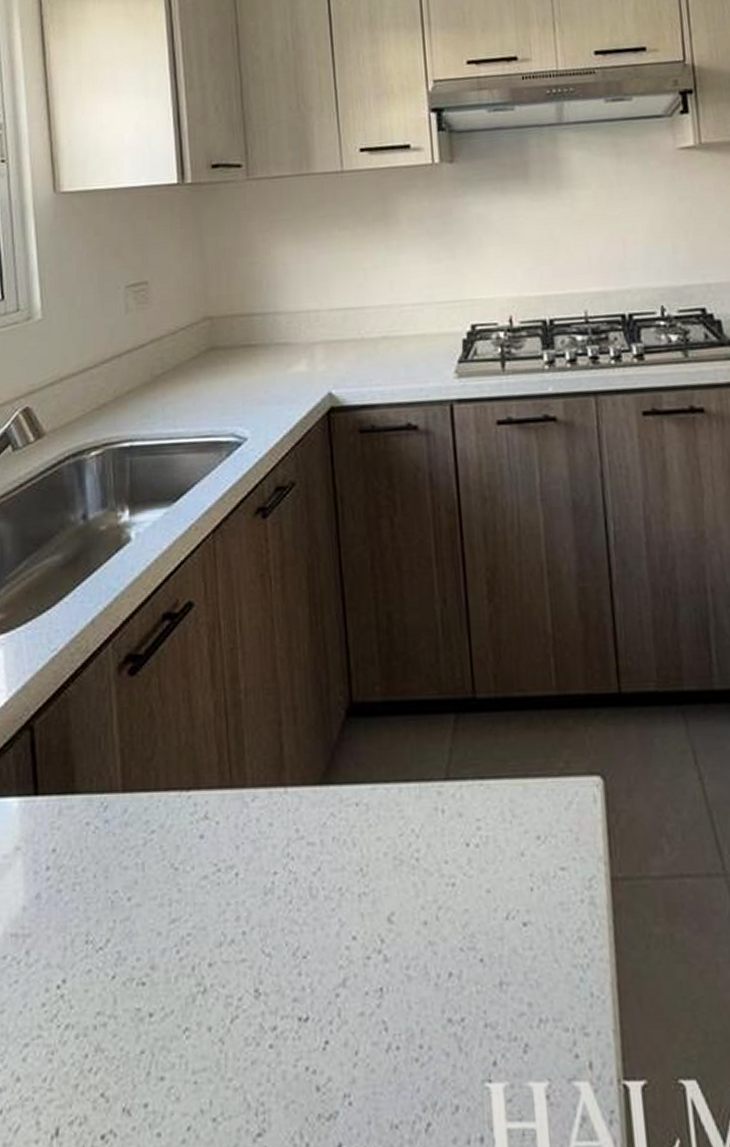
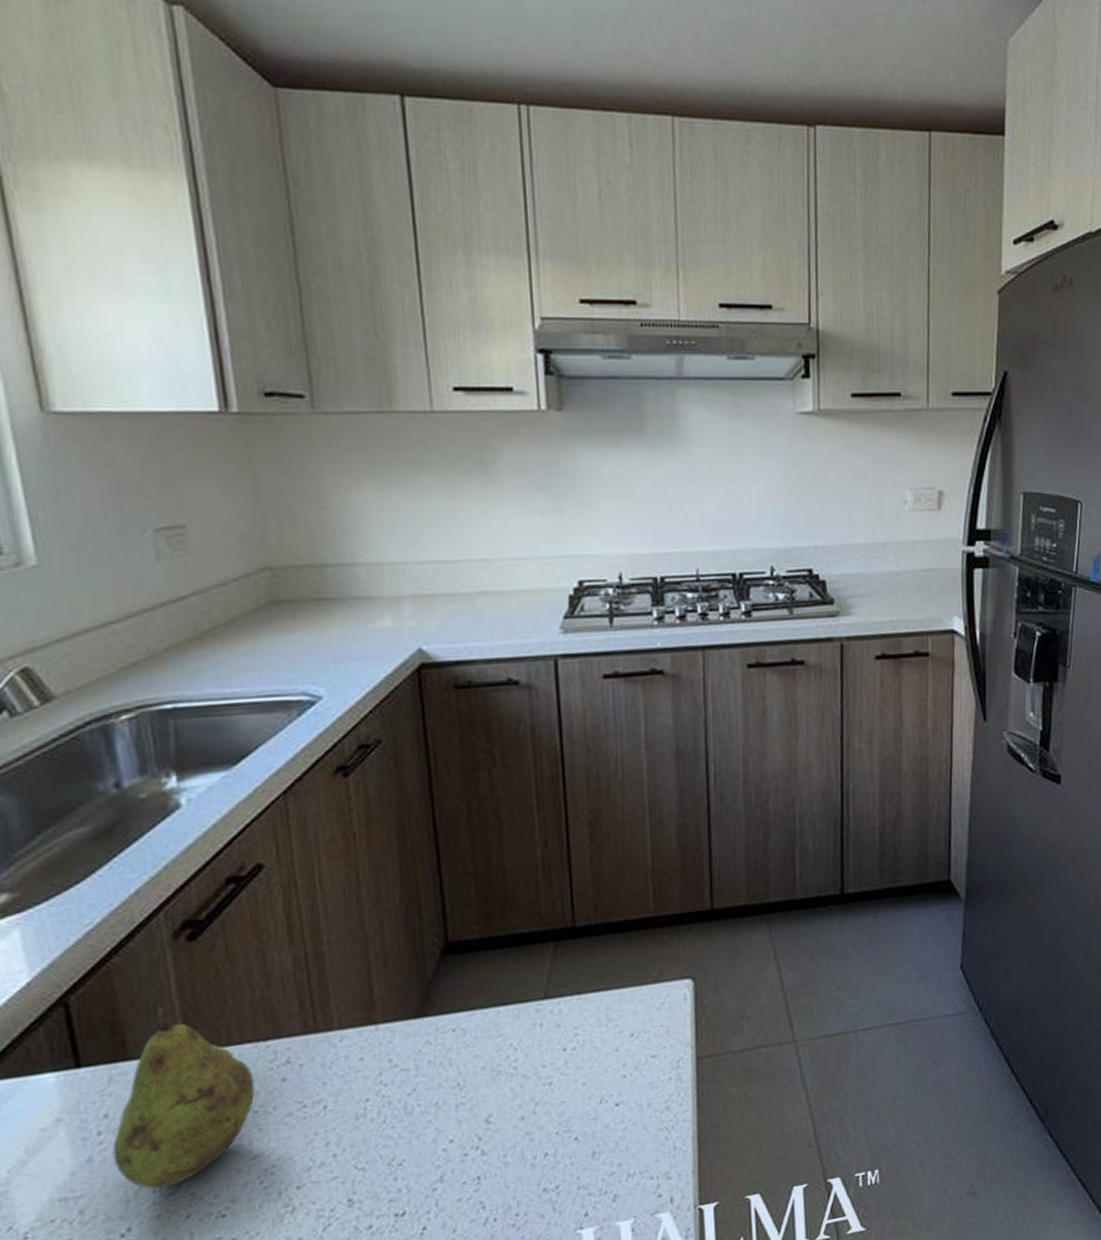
fruit: none [56,740,177,940] -> present [112,1006,255,1189]

